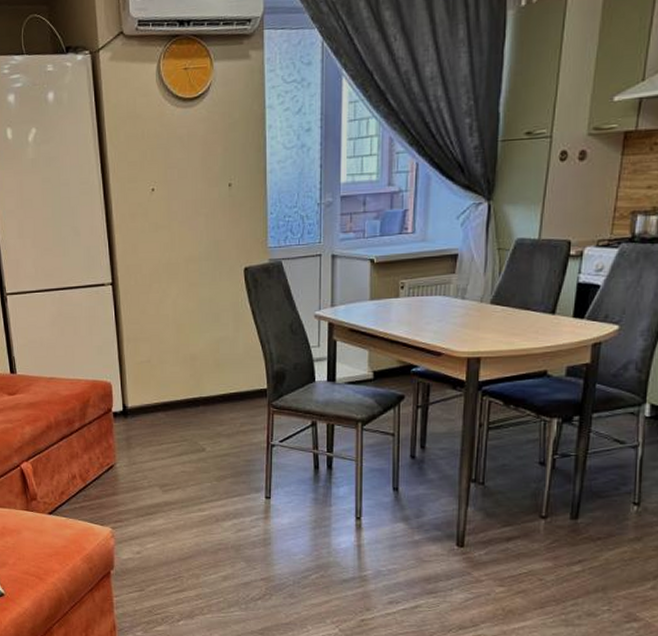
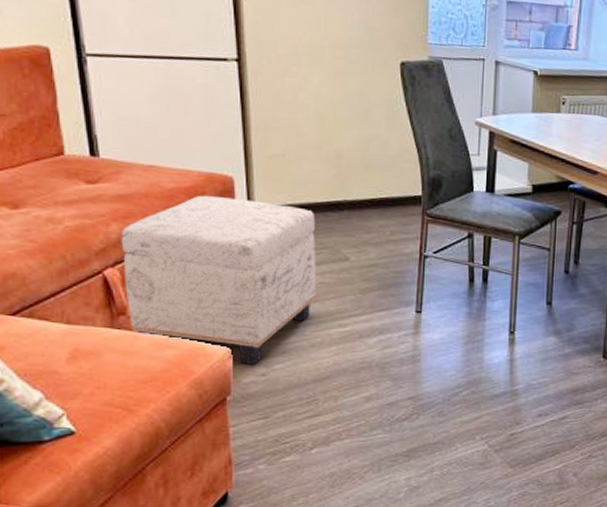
ottoman: none [32,399,179,545] -> present [121,195,316,366]

